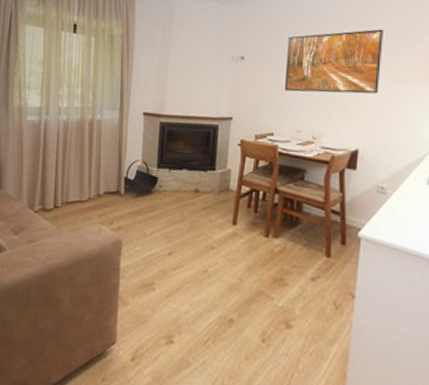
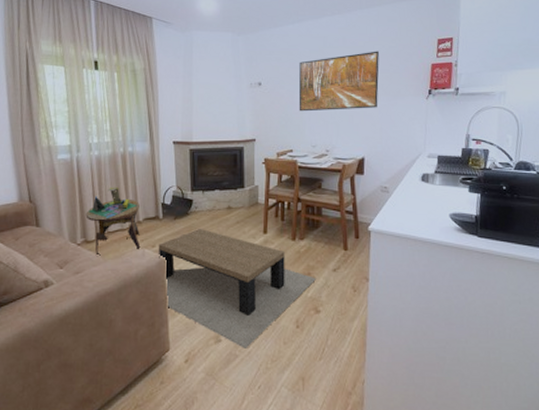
side table: none [46,154,102,228] -> present [85,187,141,257]
coffee table: none [115,210,290,357] -> present [158,229,316,349]

